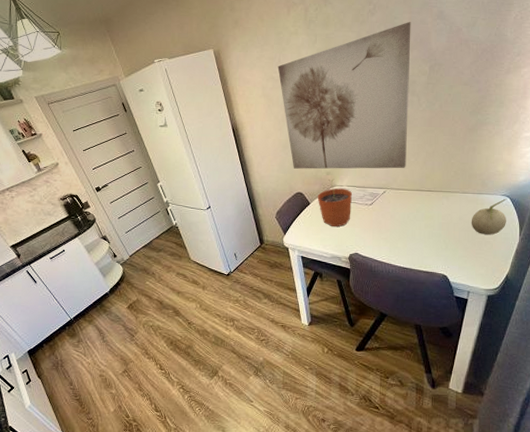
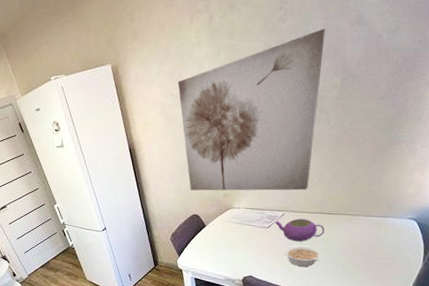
plant pot: present [317,179,352,227] -> none [213,201,249,249]
teapot: none [376,196,425,219] -> present [274,219,325,242]
legume: none [388,222,424,243] -> present [284,245,322,267]
fruit: present [471,198,507,235] -> none [372,222,413,259]

